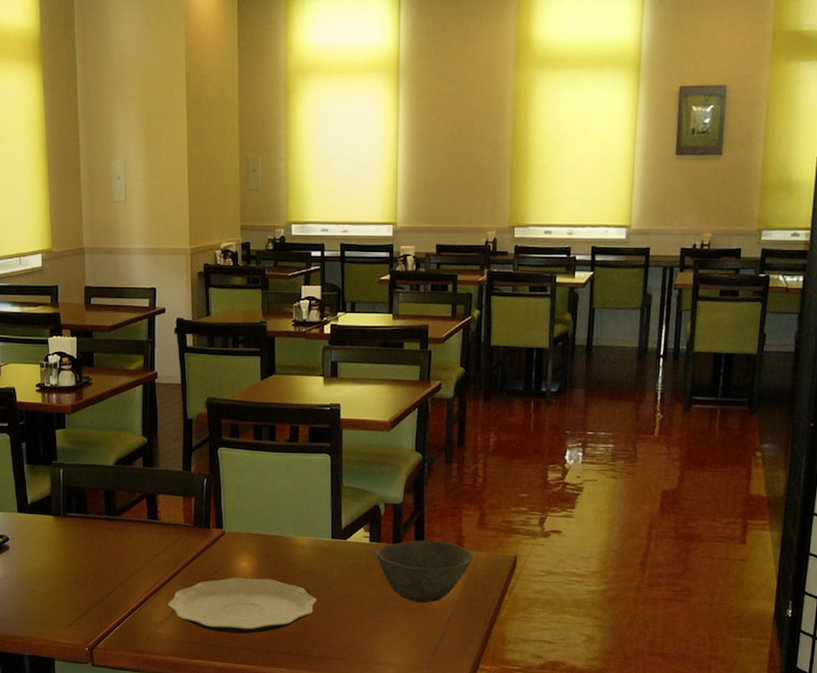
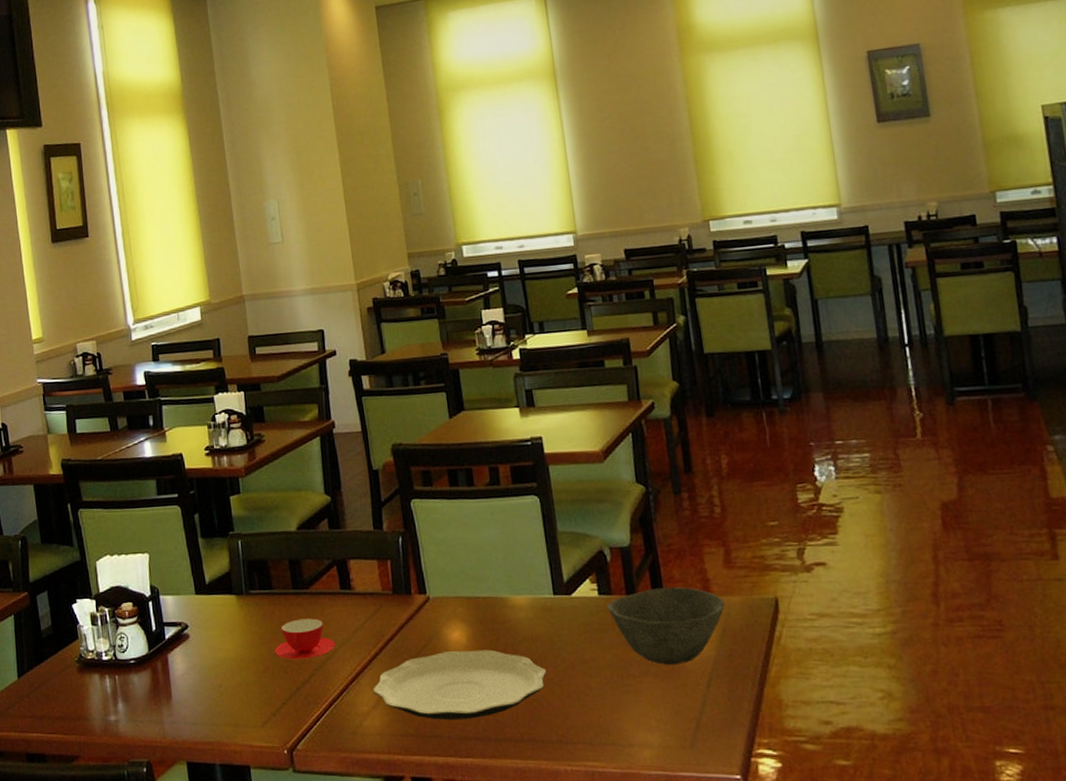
teacup: none [85,541,139,575] -> present [275,618,336,660]

